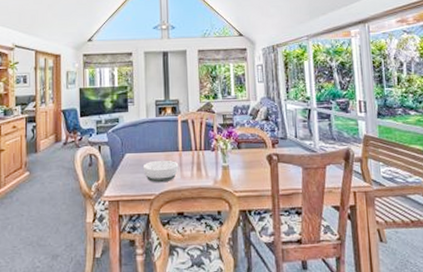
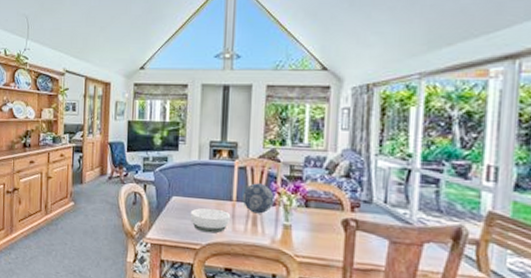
decorative ball: none [187,133,213,160] -> present [242,183,274,214]

